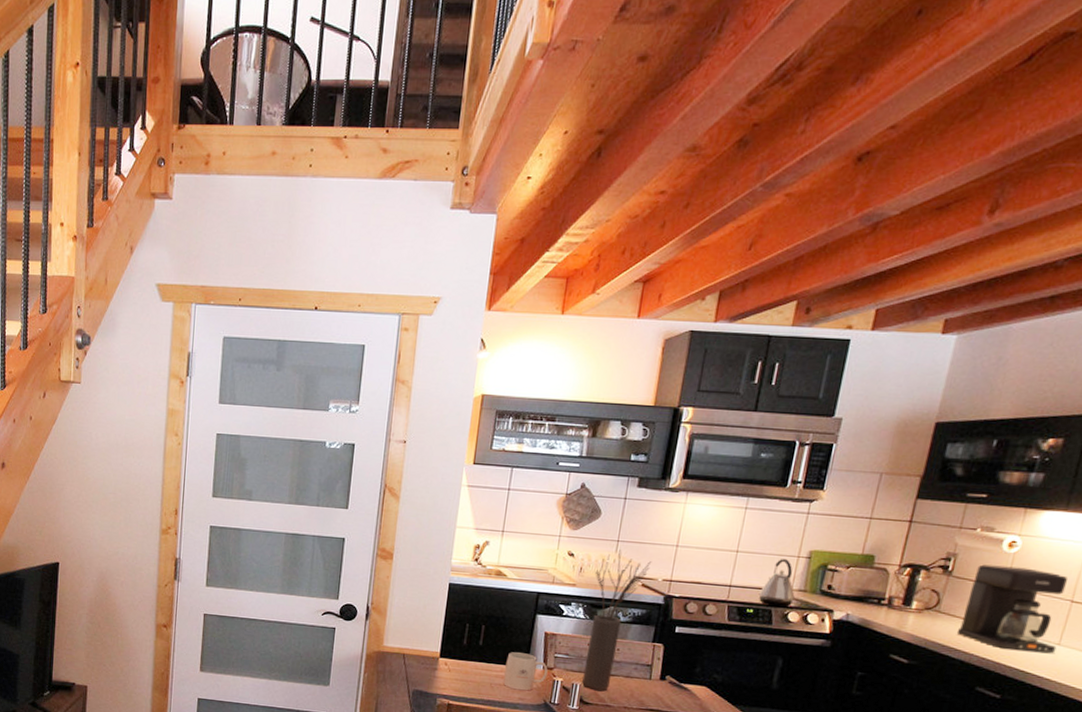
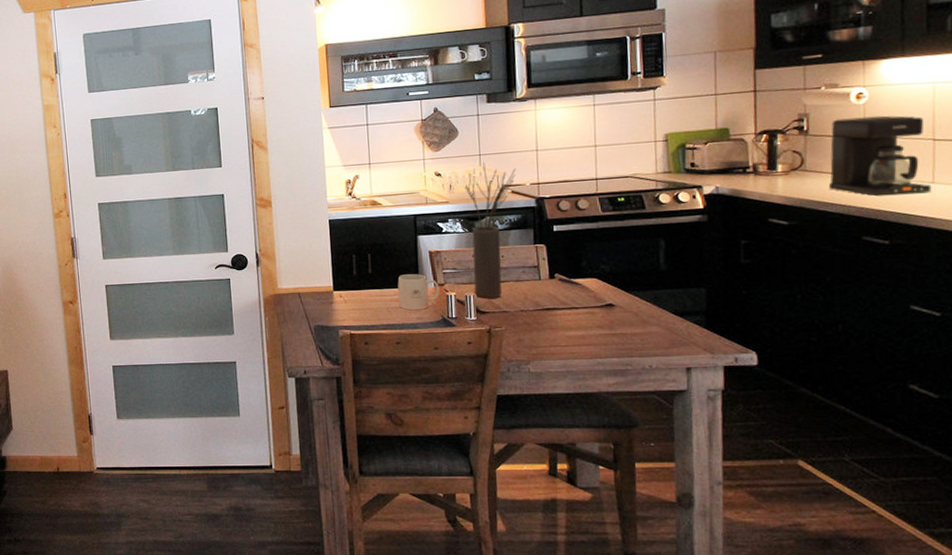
kettle: present [758,559,795,608] -> none [625,146,661,192]

